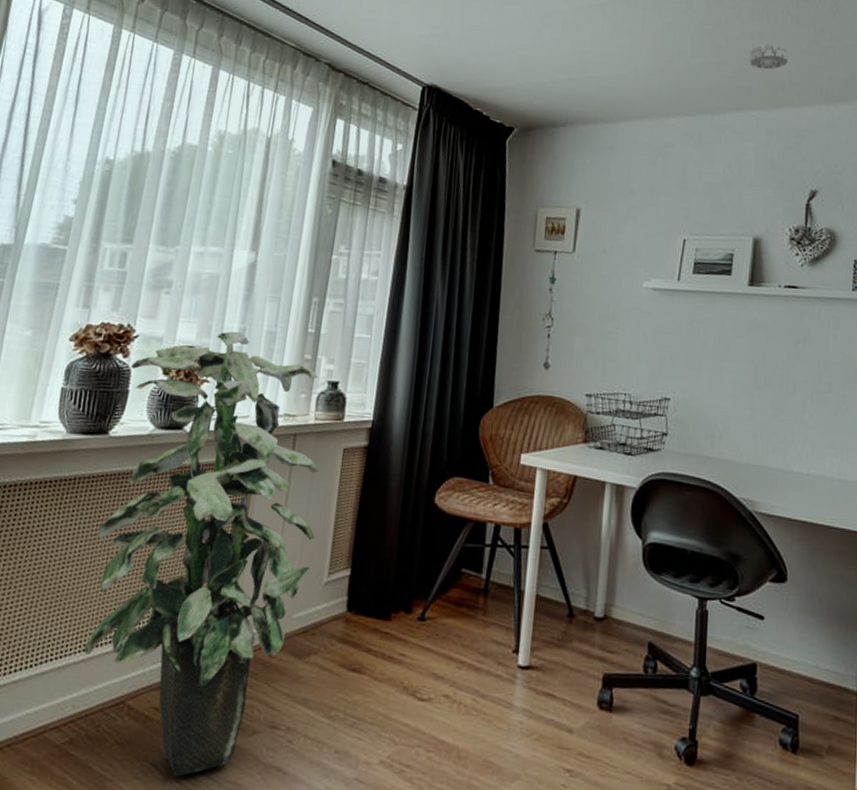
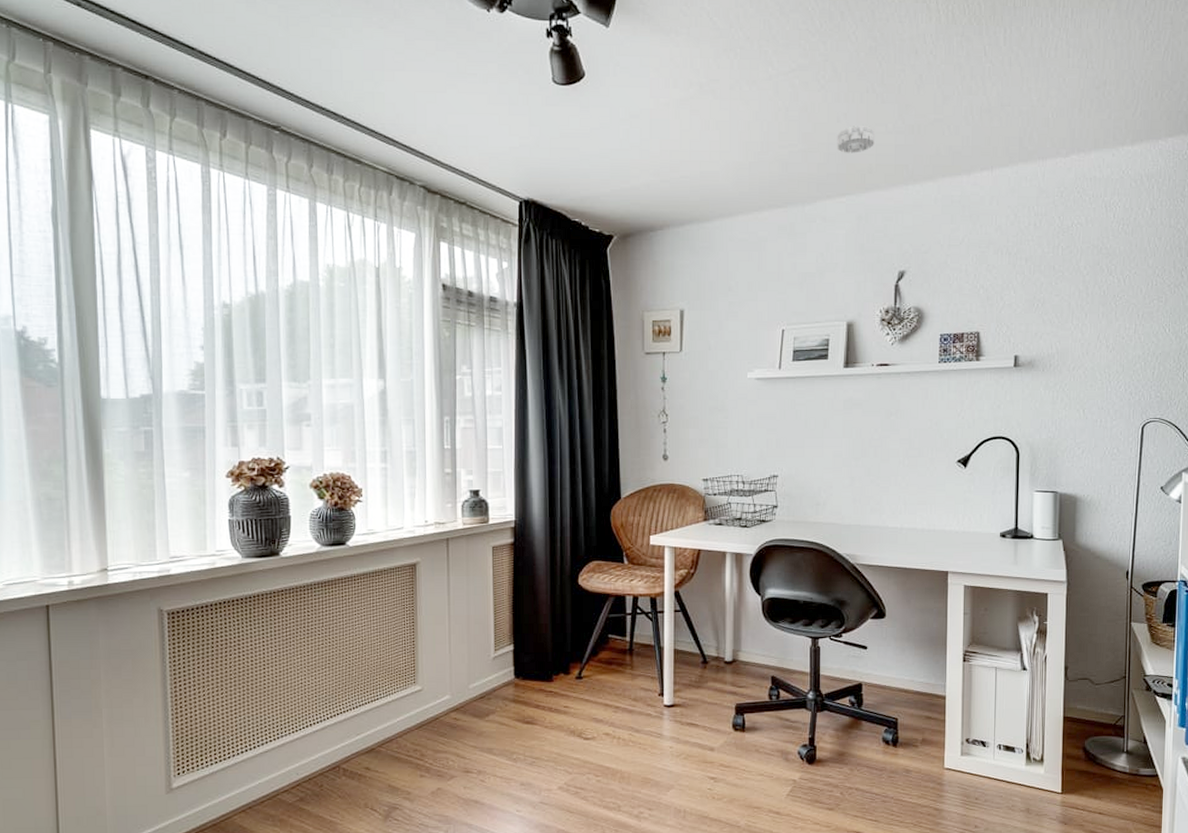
indoor plant: present [84,331,319,777] -> none [287,454,478,816]

